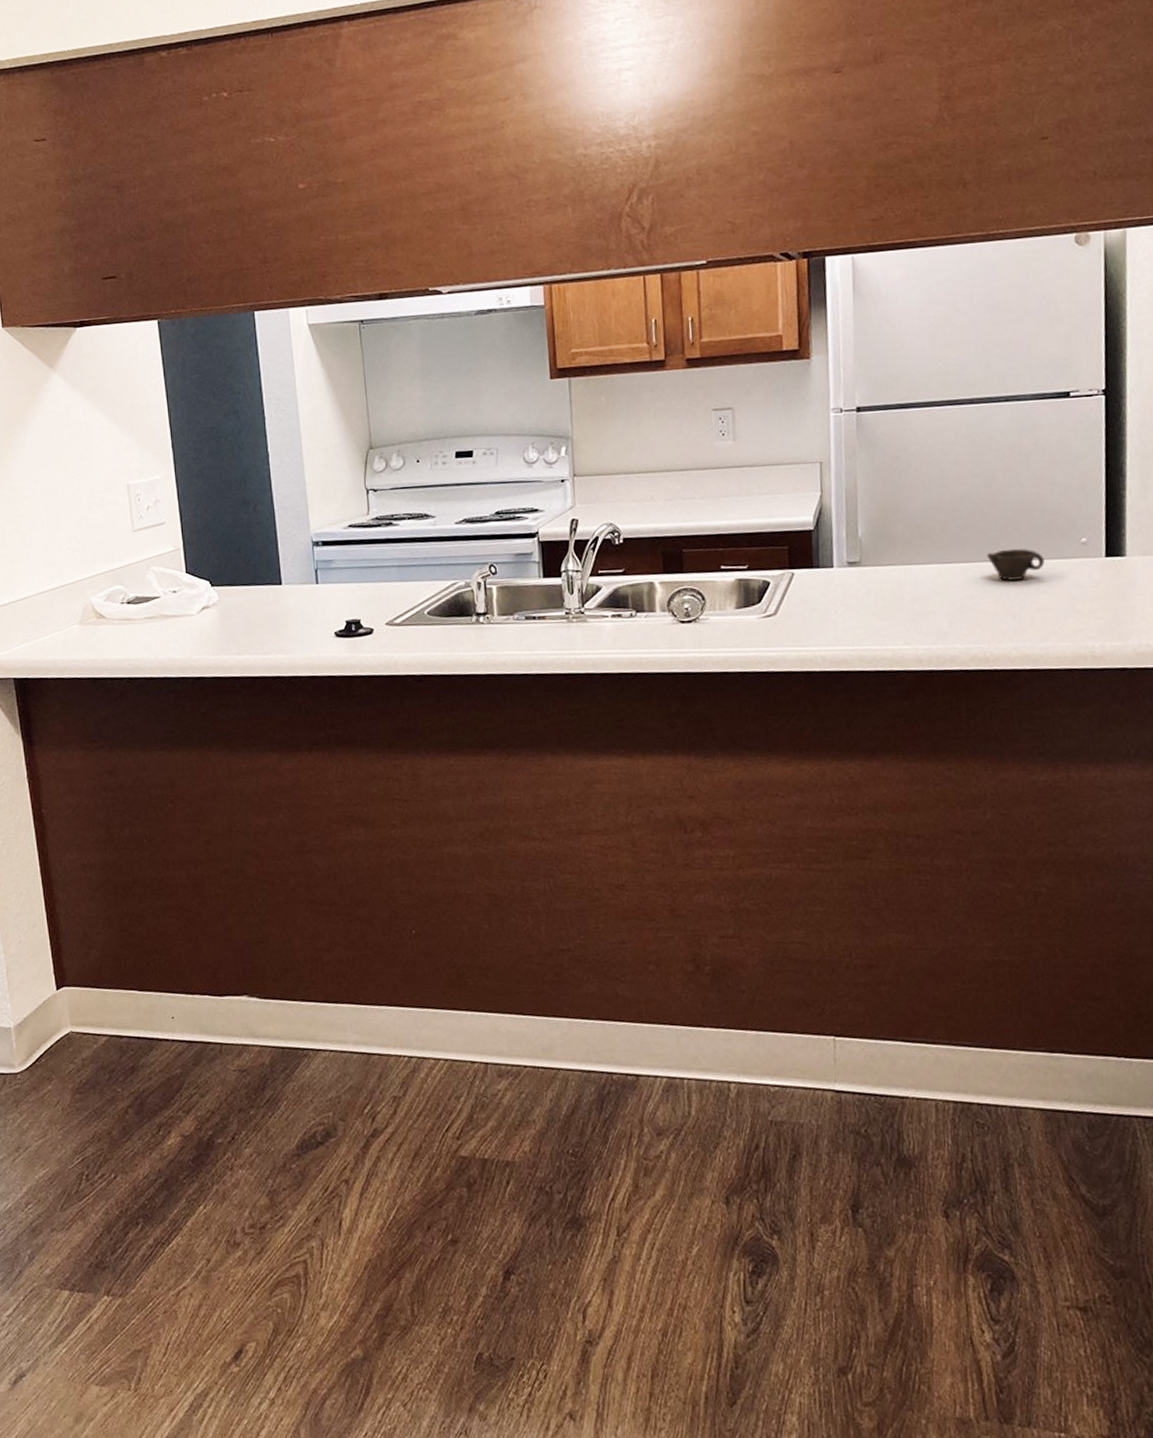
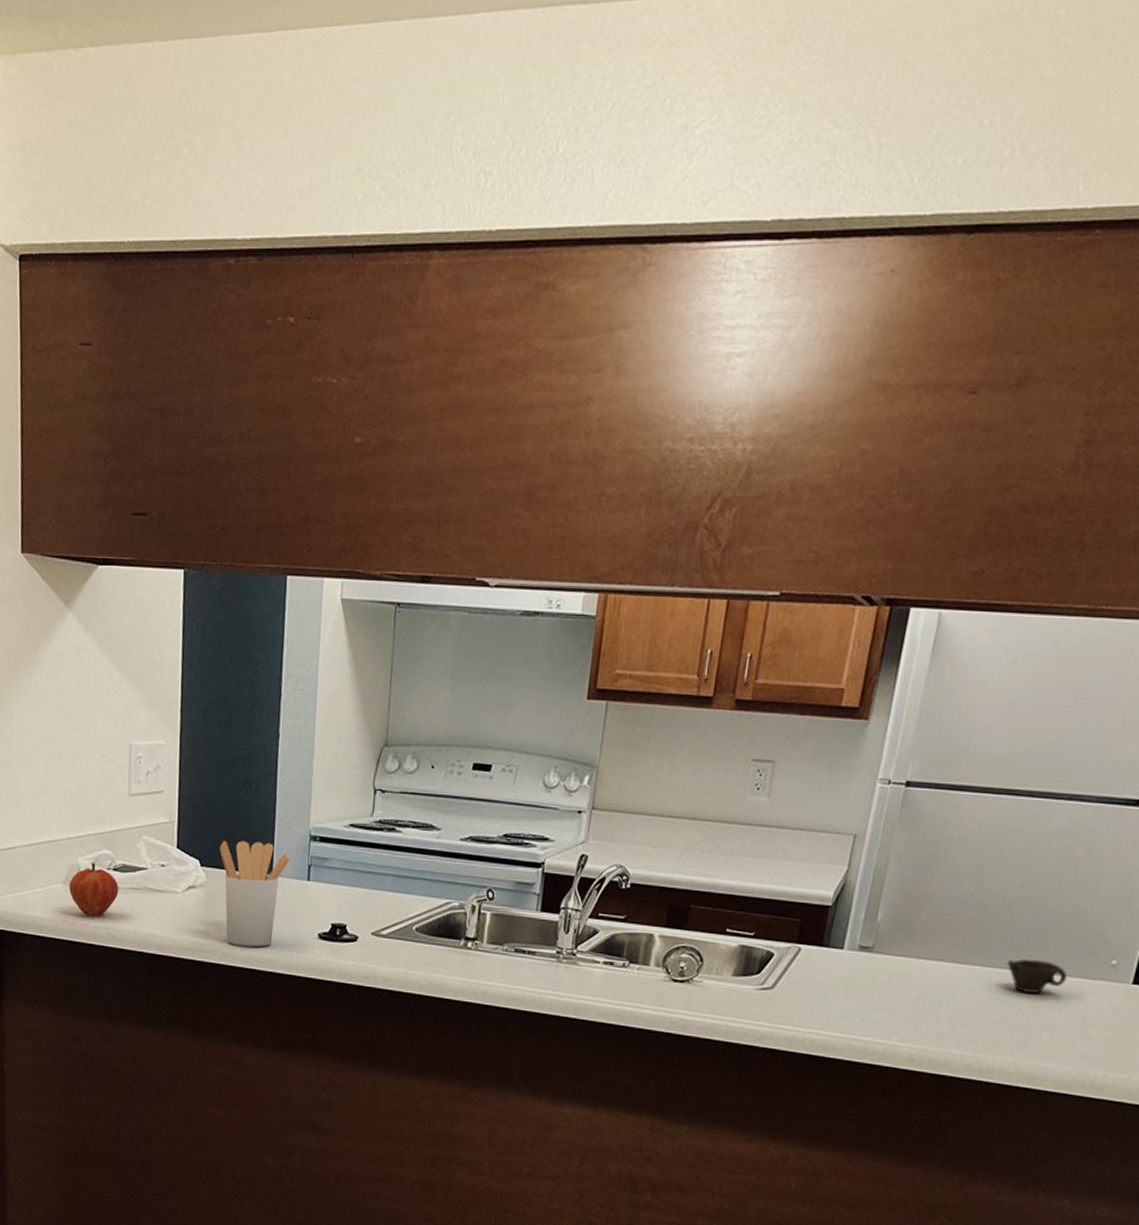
fruit: none [86,600,135,651] -> present [69,863,119,916]
utensil holder: none [227,554,297,657] -> present [220,841,291,947]

